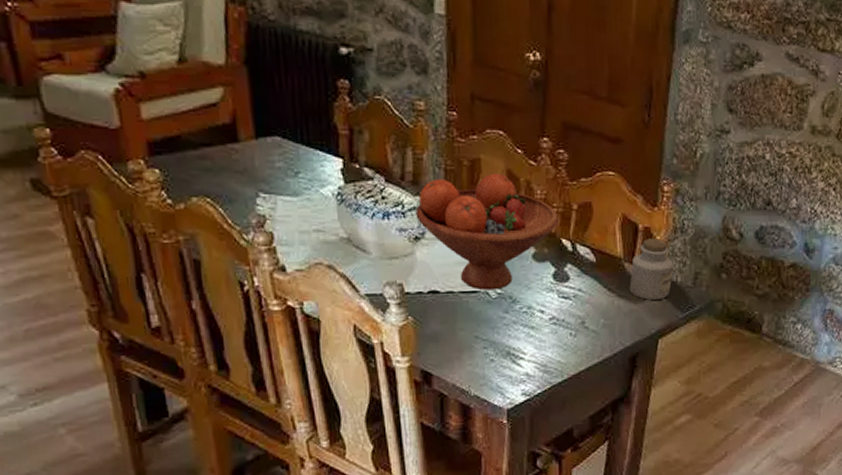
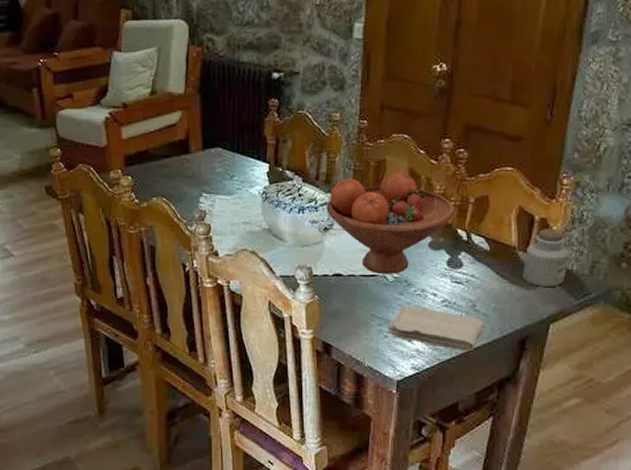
washcloth: none [494,323,595,373] -> present [388,304,485,352]

